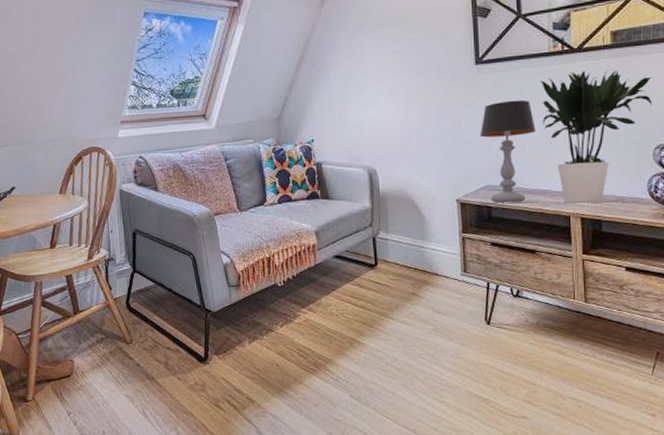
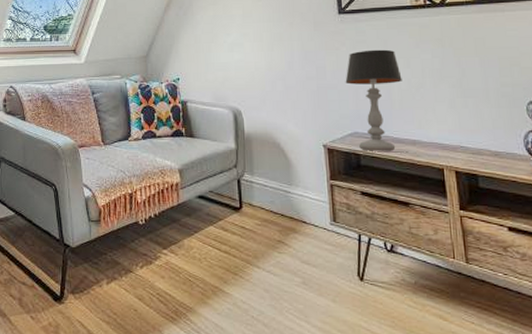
potted plant: present [540,70,652,203] -> none [404,24,520,157]

